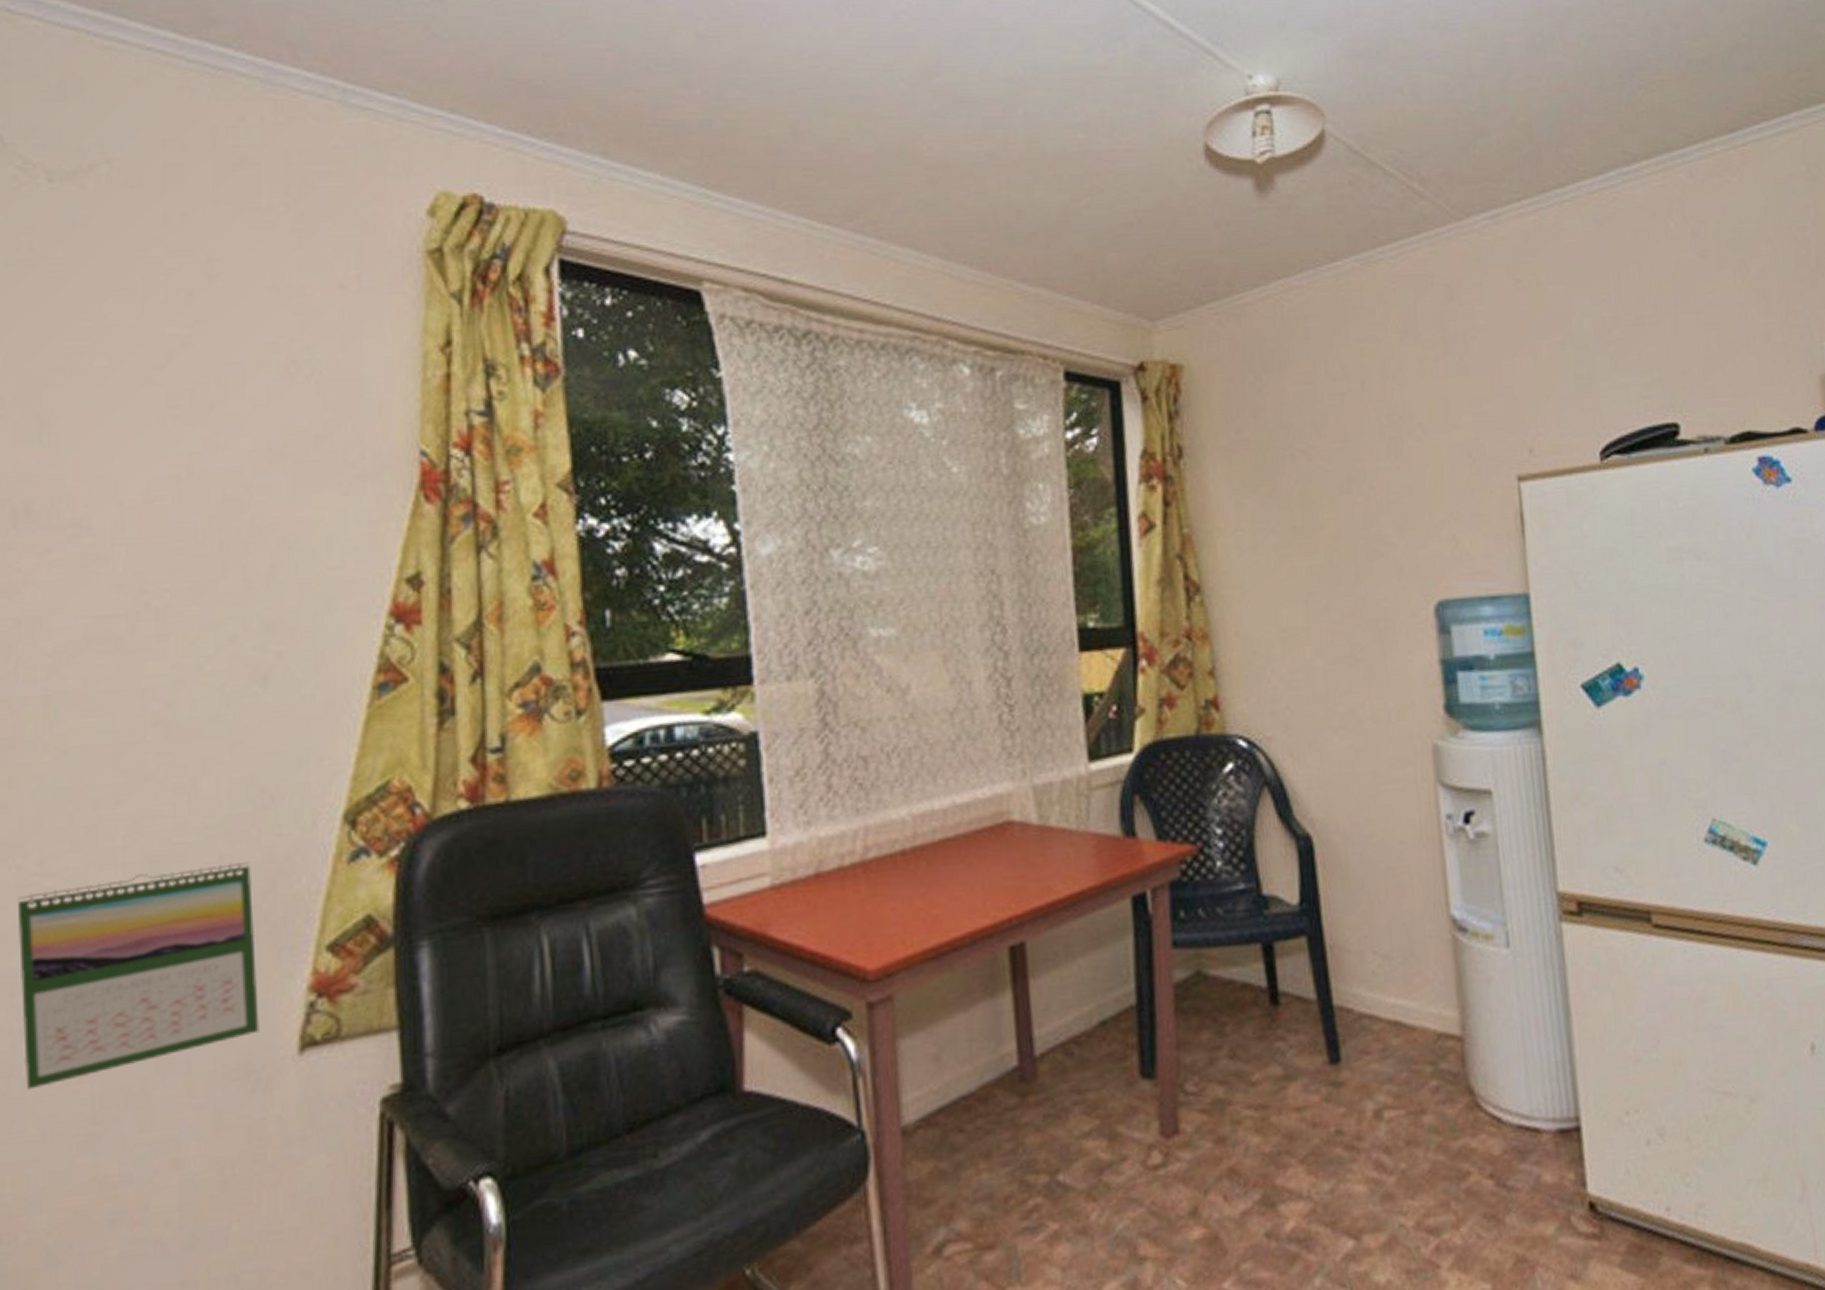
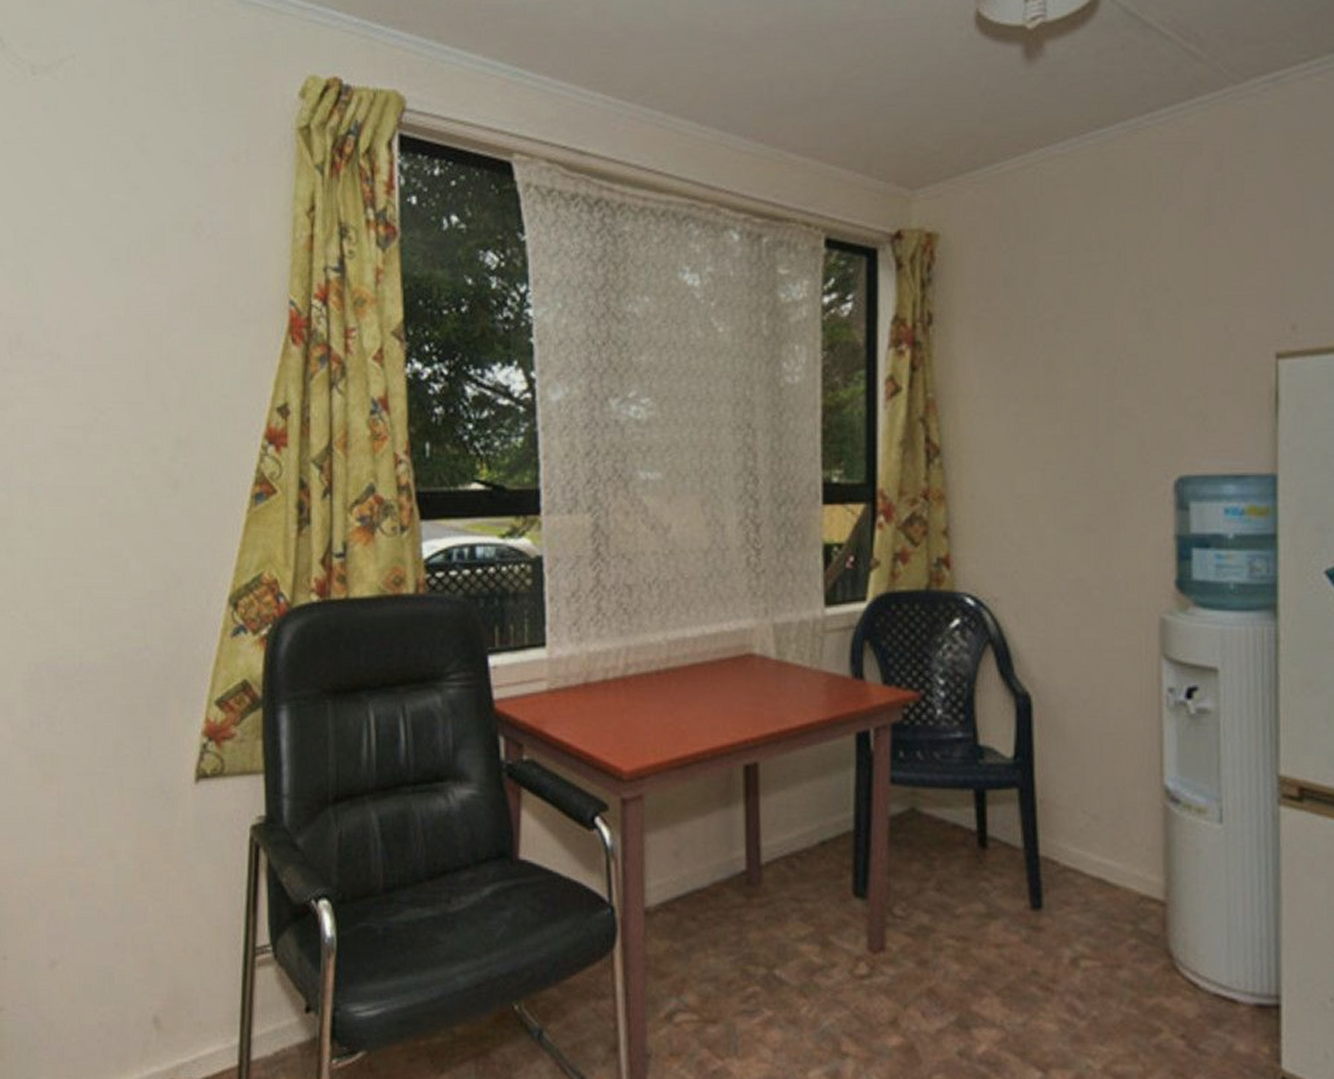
calendar: present [17,862,260,1090] -> none [11,629,169,785]

